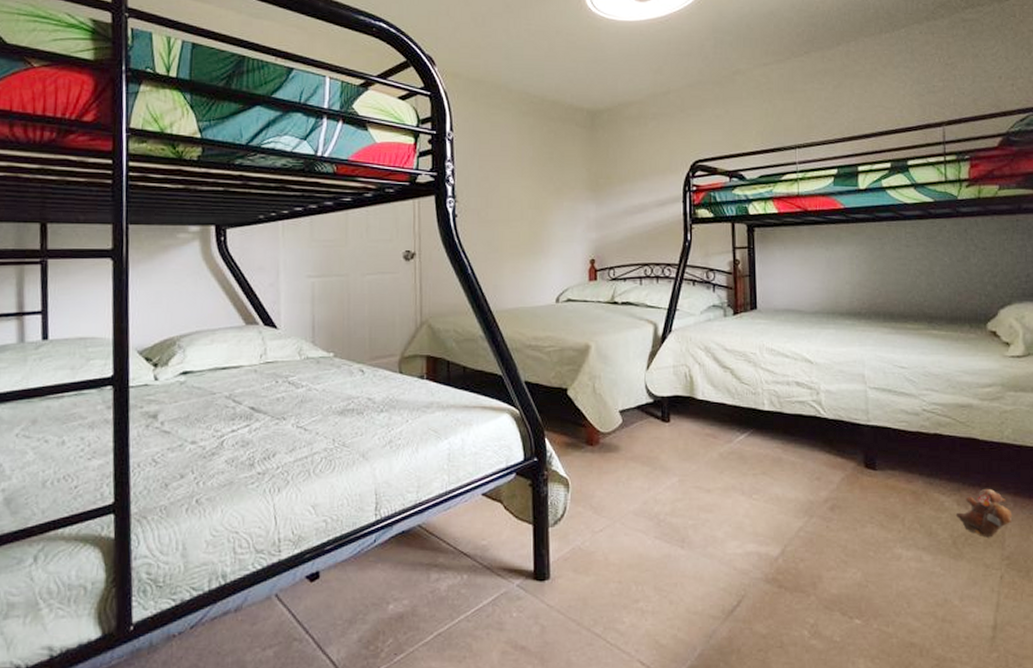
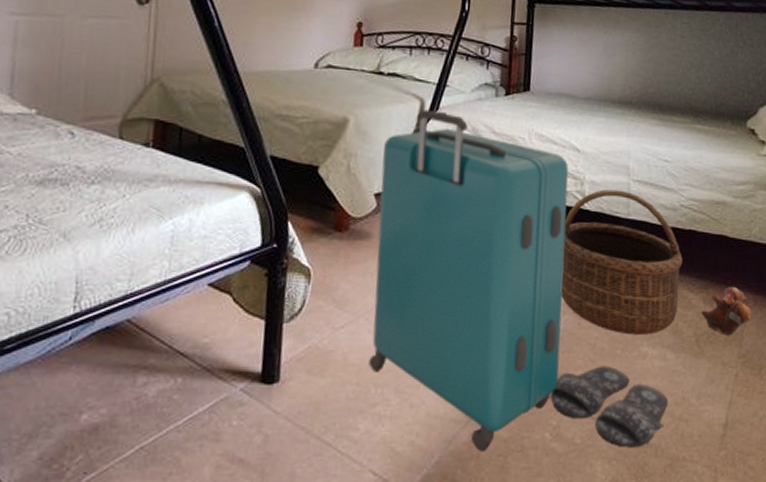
suitcase: none [623,333,812,646] -> present [368,109,569,451]
basket: none [804,398,930,537] -> present [561,189,683,335]
slippers: none [805,567,928,647] -> present [551,366,668,447]

